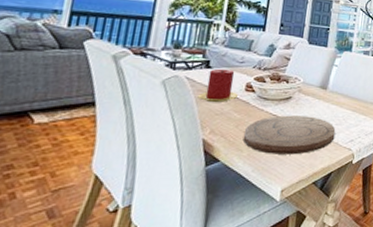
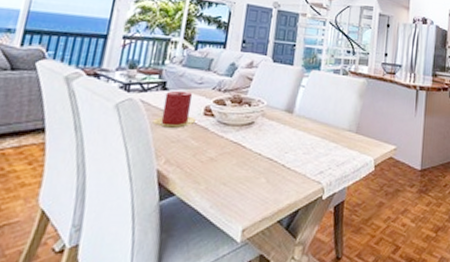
cutting board: present [243,115,336,155] -> none [200,142,303,188]

